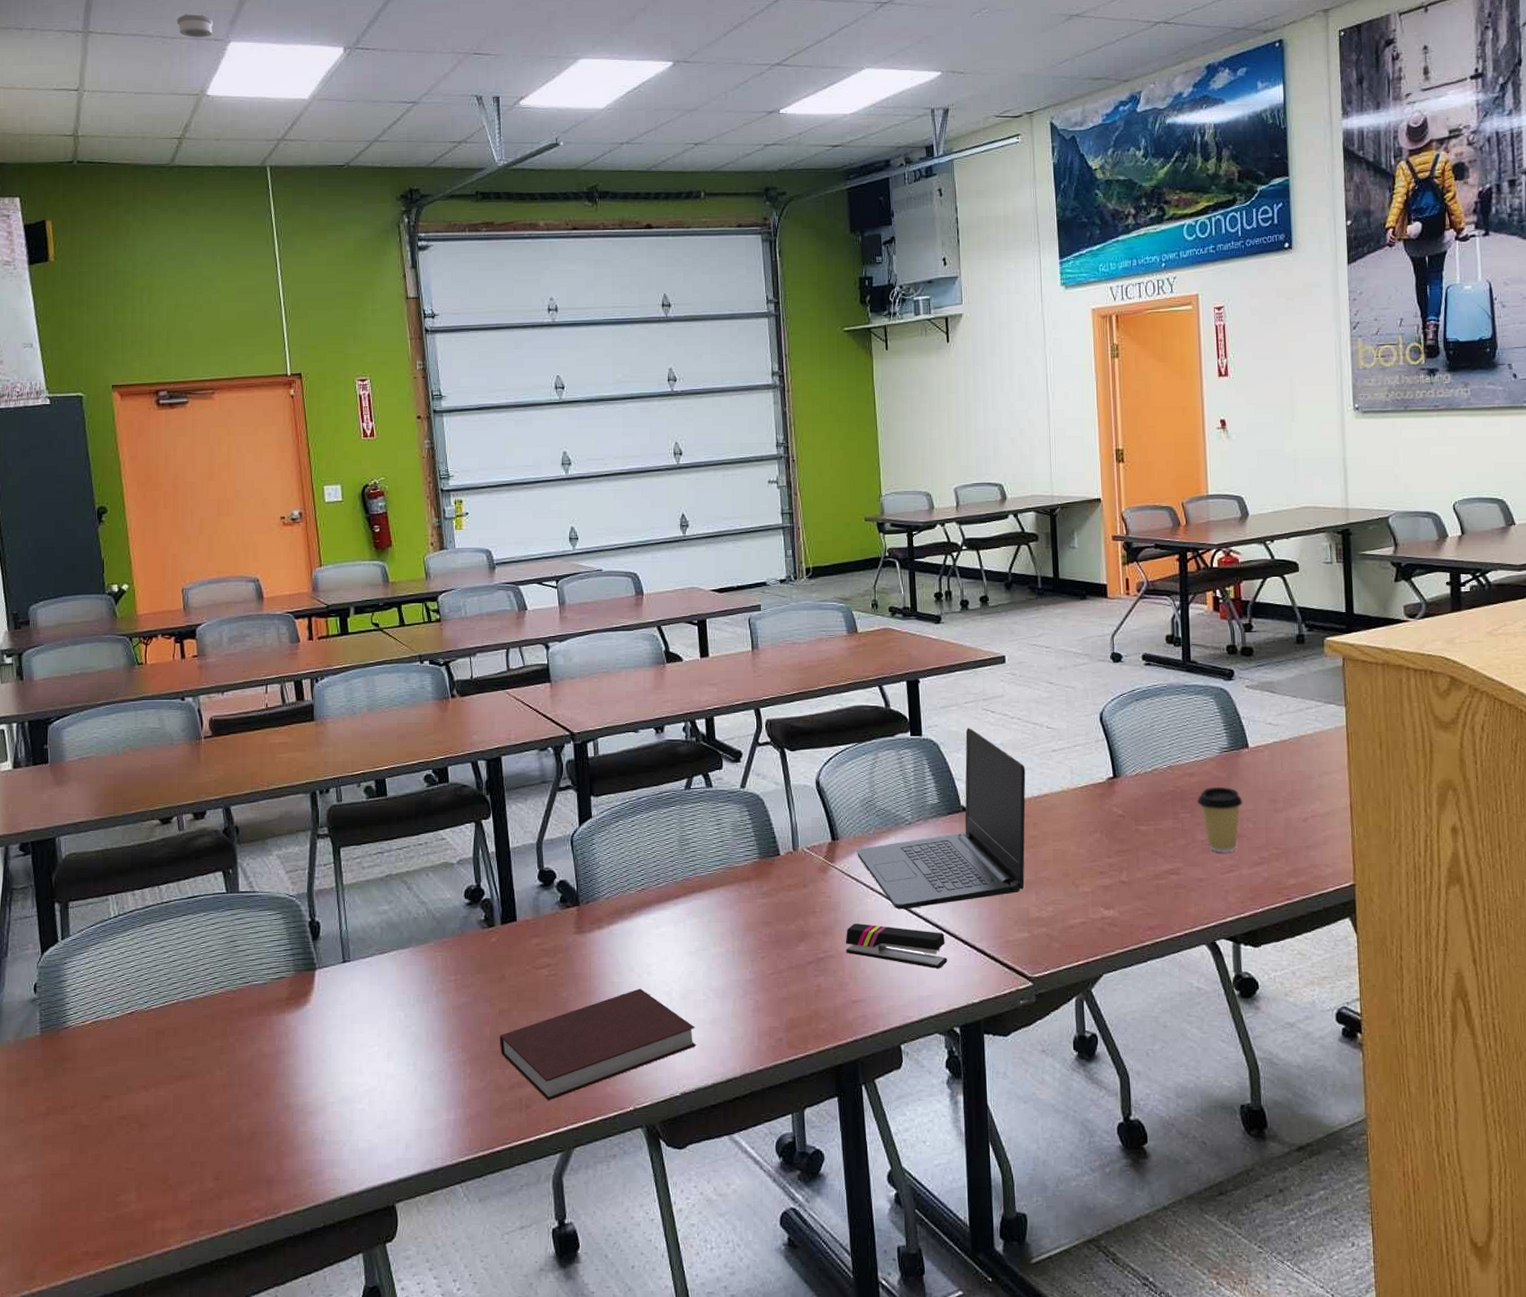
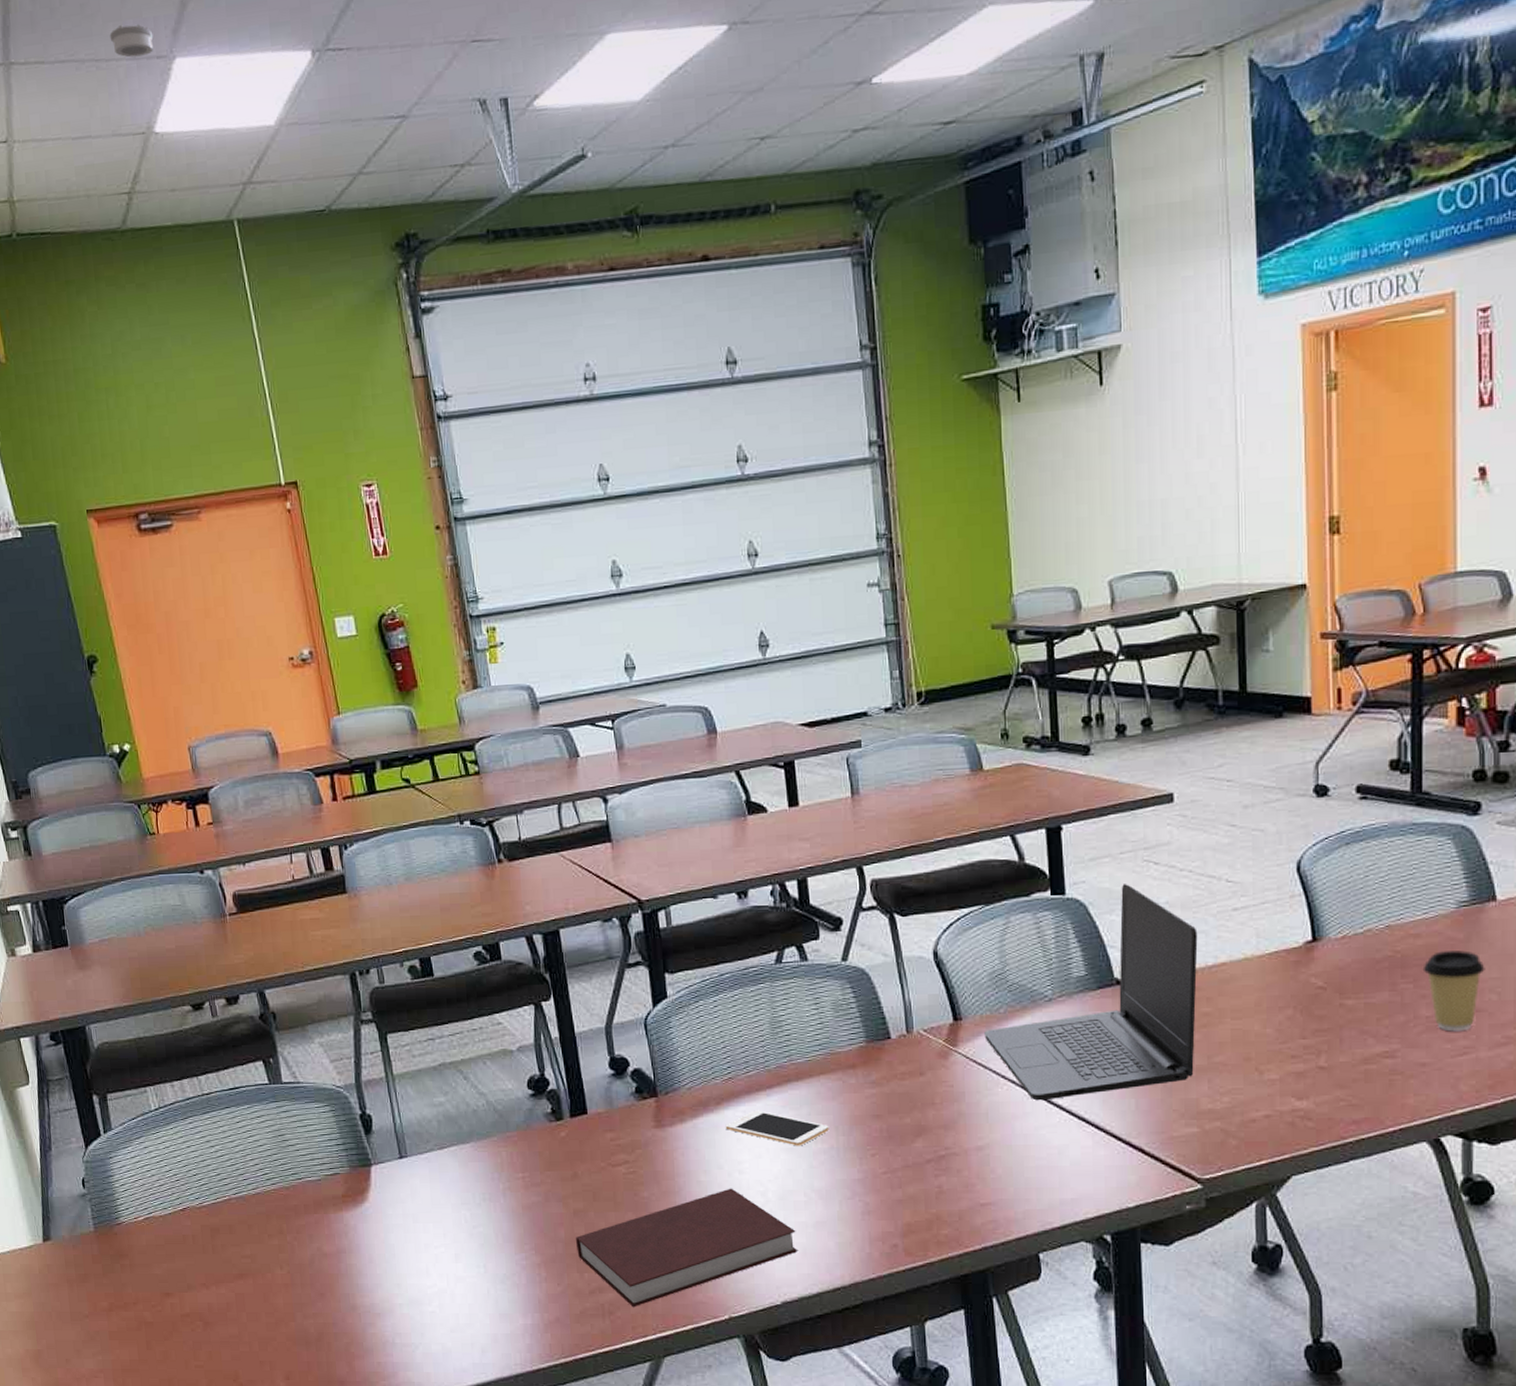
cell phone: none [637,918,726,950] -> present [725,1110,829,1146]
stapler: present [845,923,948,969] -> none [971,1117,1097,1168]

